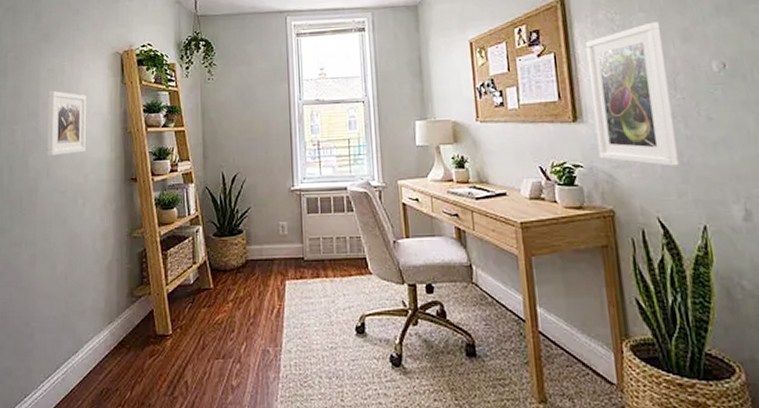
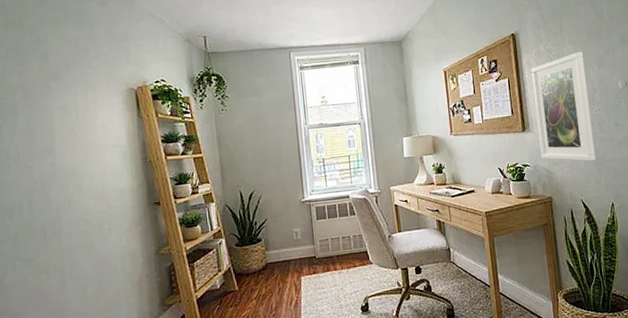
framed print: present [46,90,87,156] -> none [63,126,107,188]

